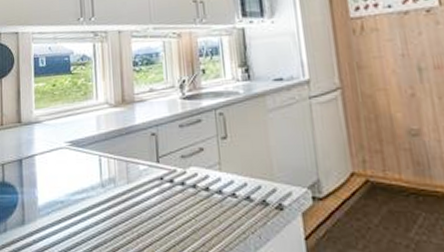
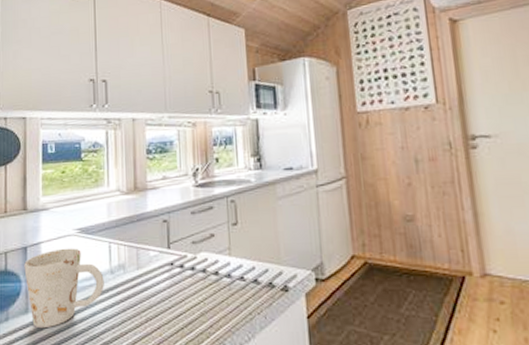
mug: none [20,161,96,241] -> present [24,248,104,329]

